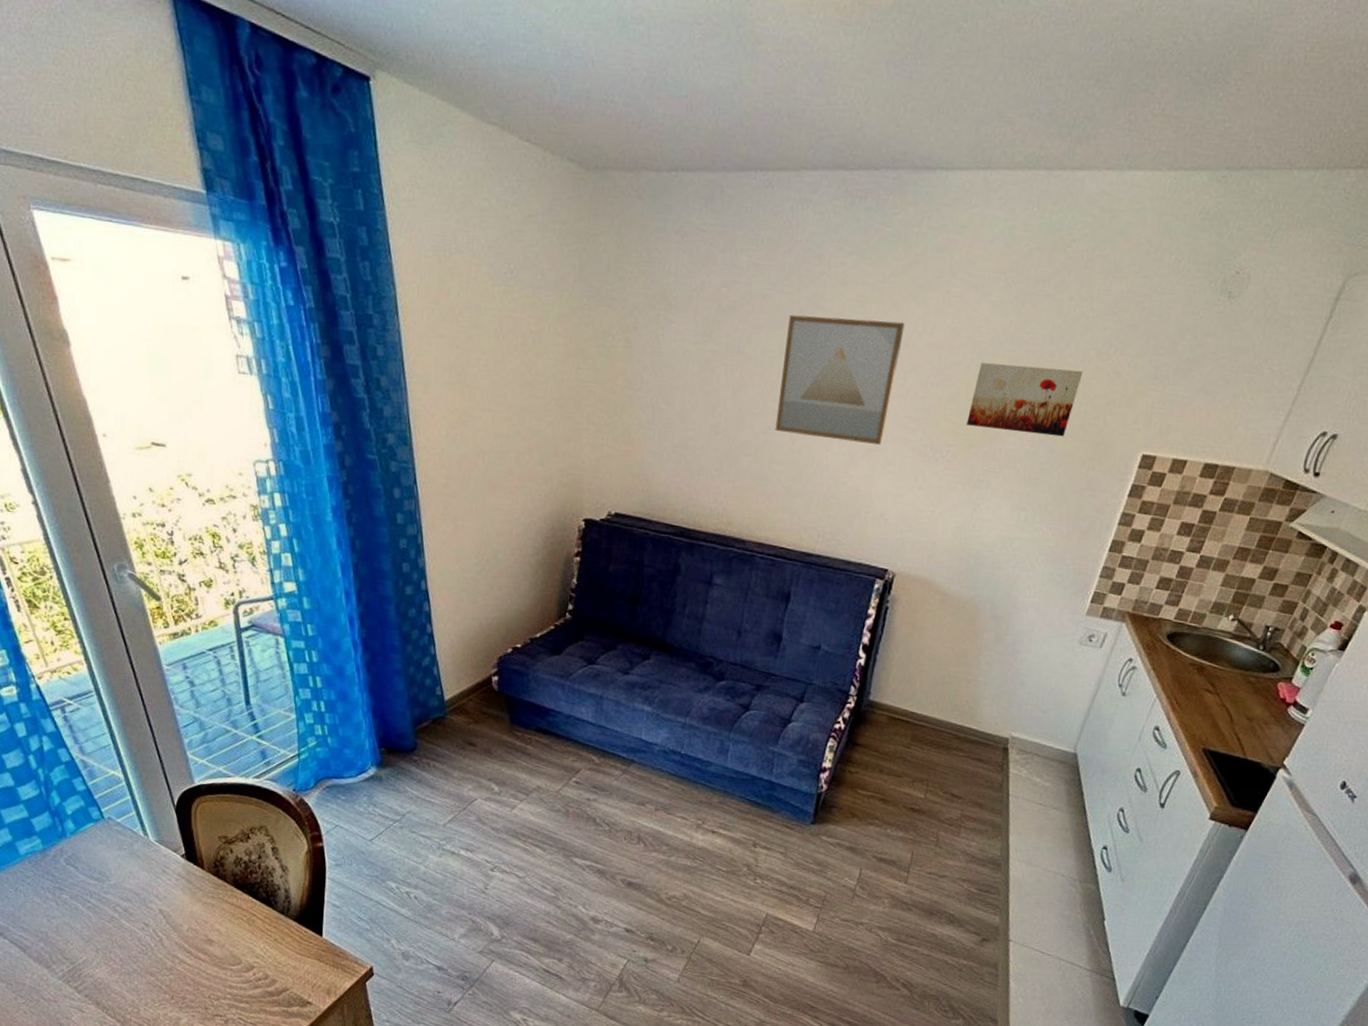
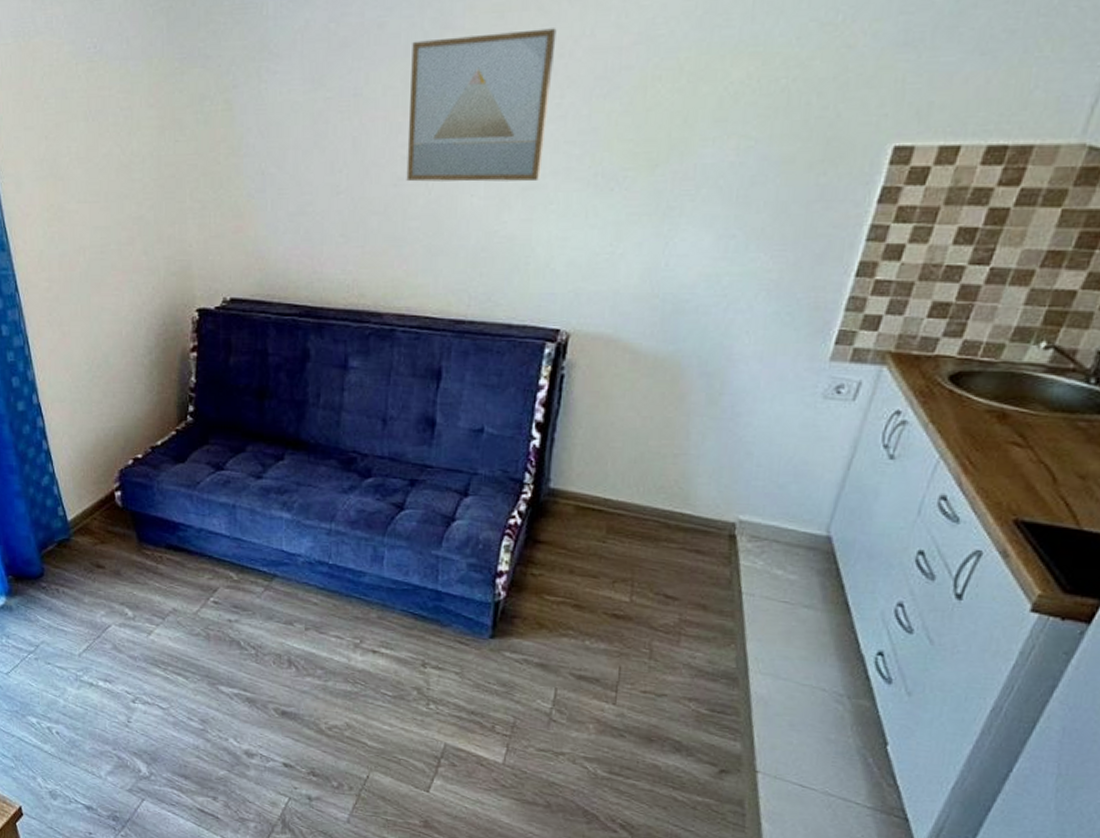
wall art: present [967,362,1083,437] -> none [647,51,801,142]

